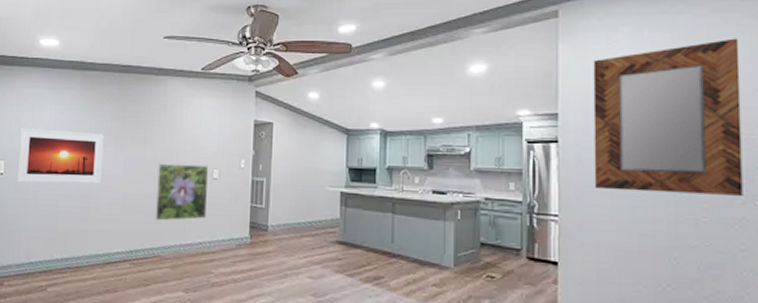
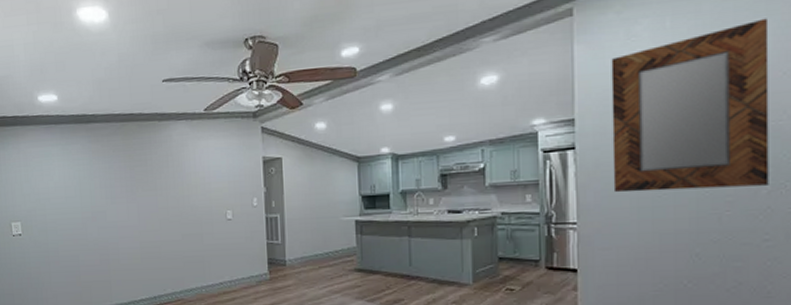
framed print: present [16,128,104,184] -> none [31,185,118,242]
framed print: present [154,163,209,221] -> none [172,207,224,266]

